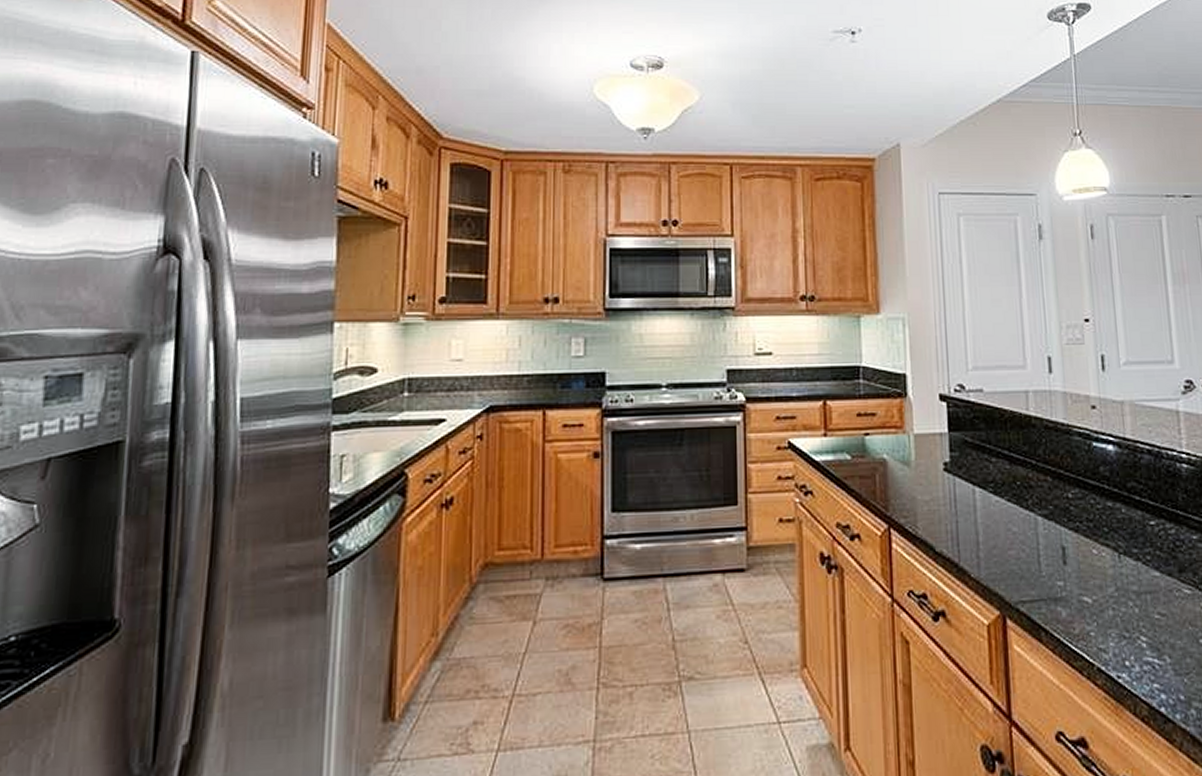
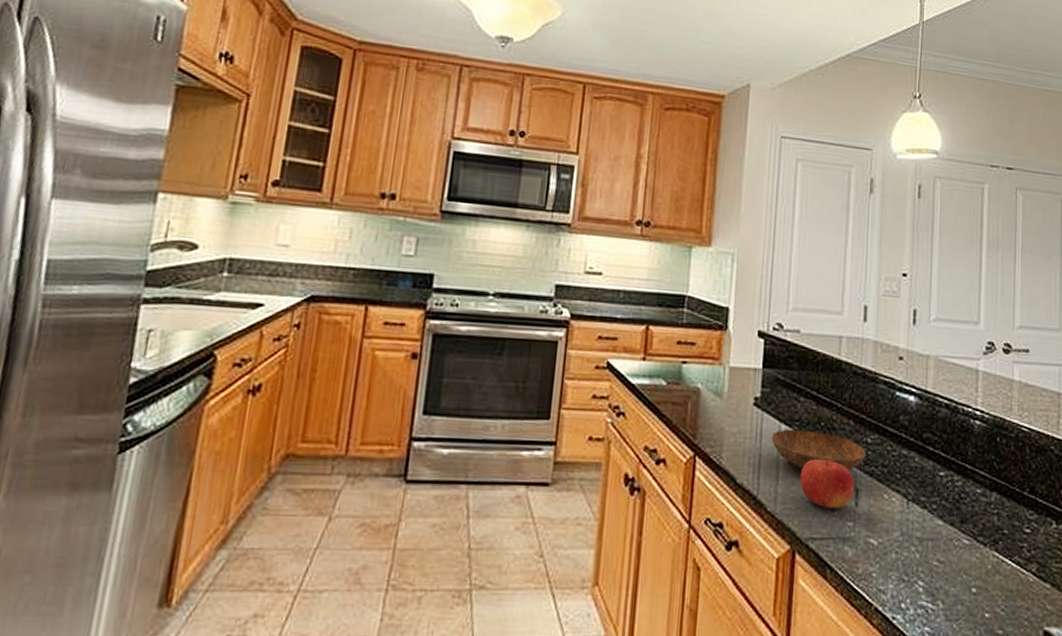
bowl: none [966,491,1069,531] -> present [771,429,866,471]
fruit: none [1001,515,1061,570] -> present [799,456,855,509]

